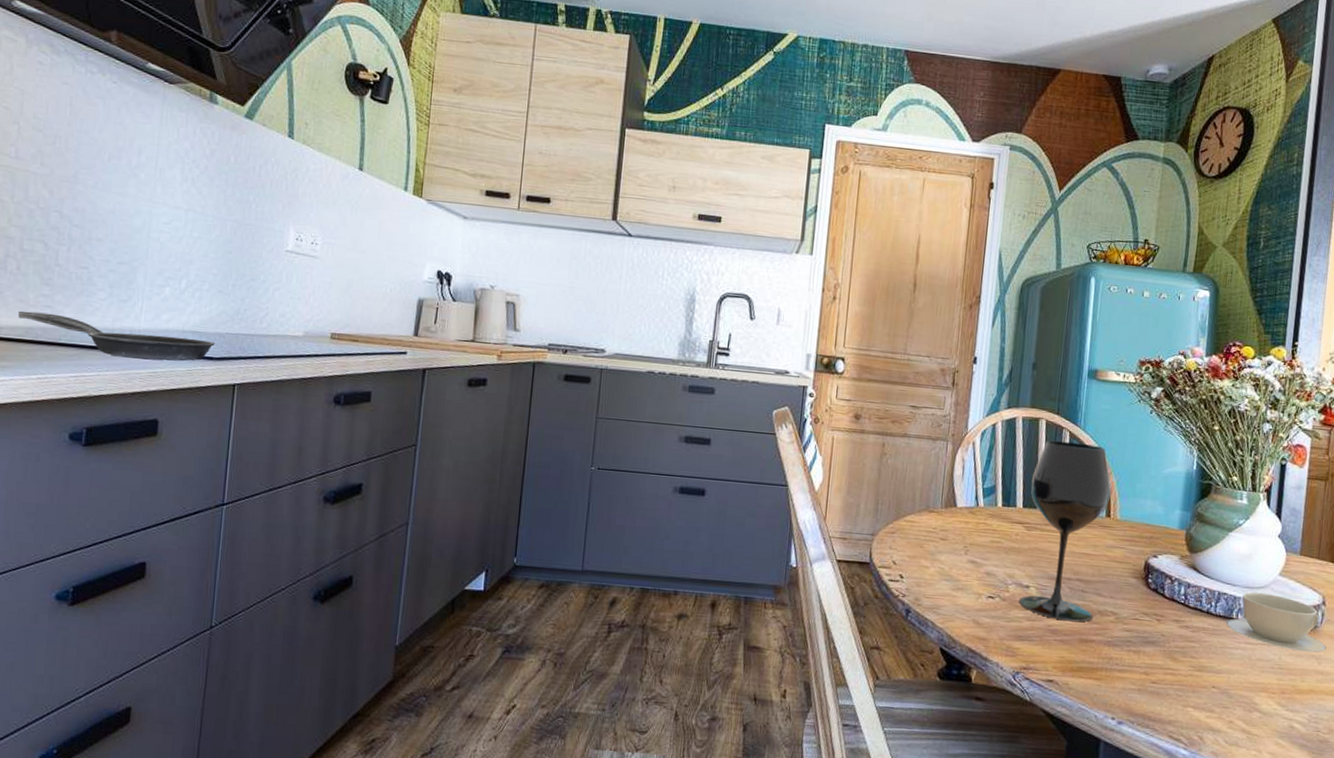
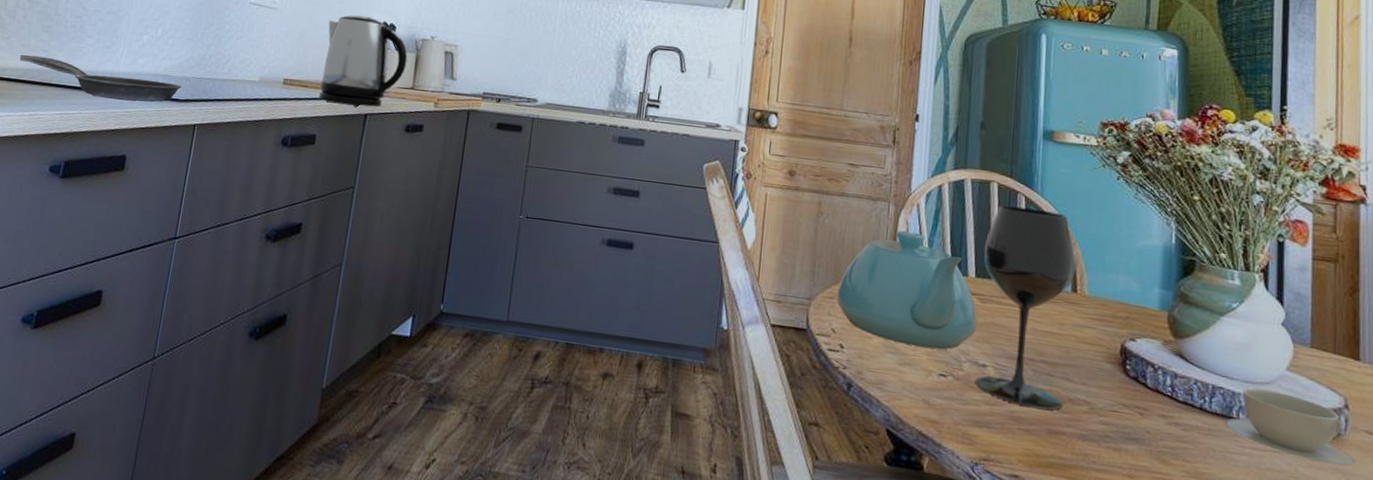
kettle: none [372,263,466,362] -> present [319,15,408,108]
teapot: none [897,467,1023,574] -> present [836,230,978,349]

